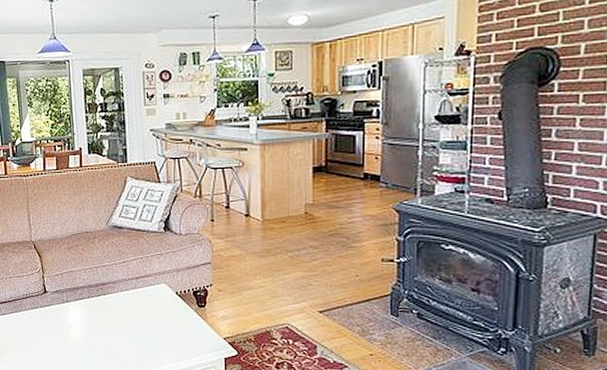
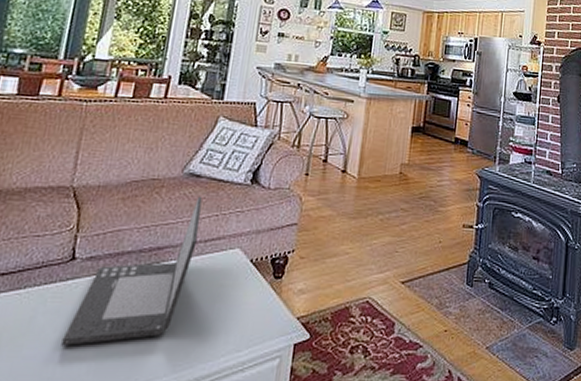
laptop: none [52,243,130,351] -> present [61,196,202,346]

